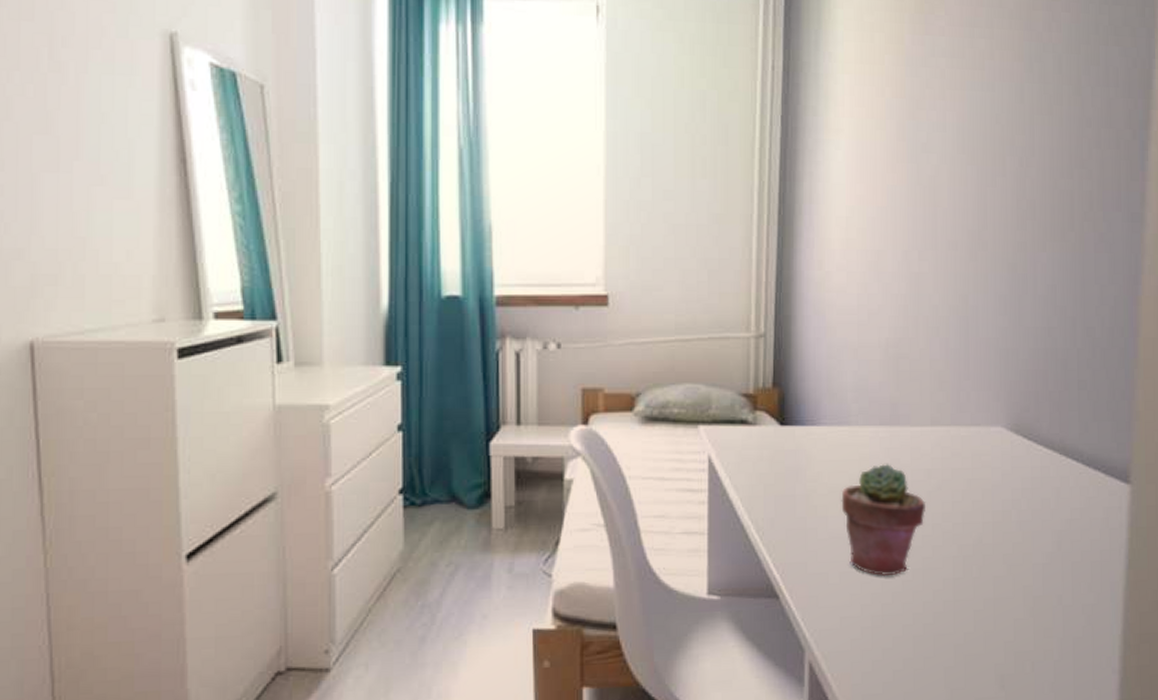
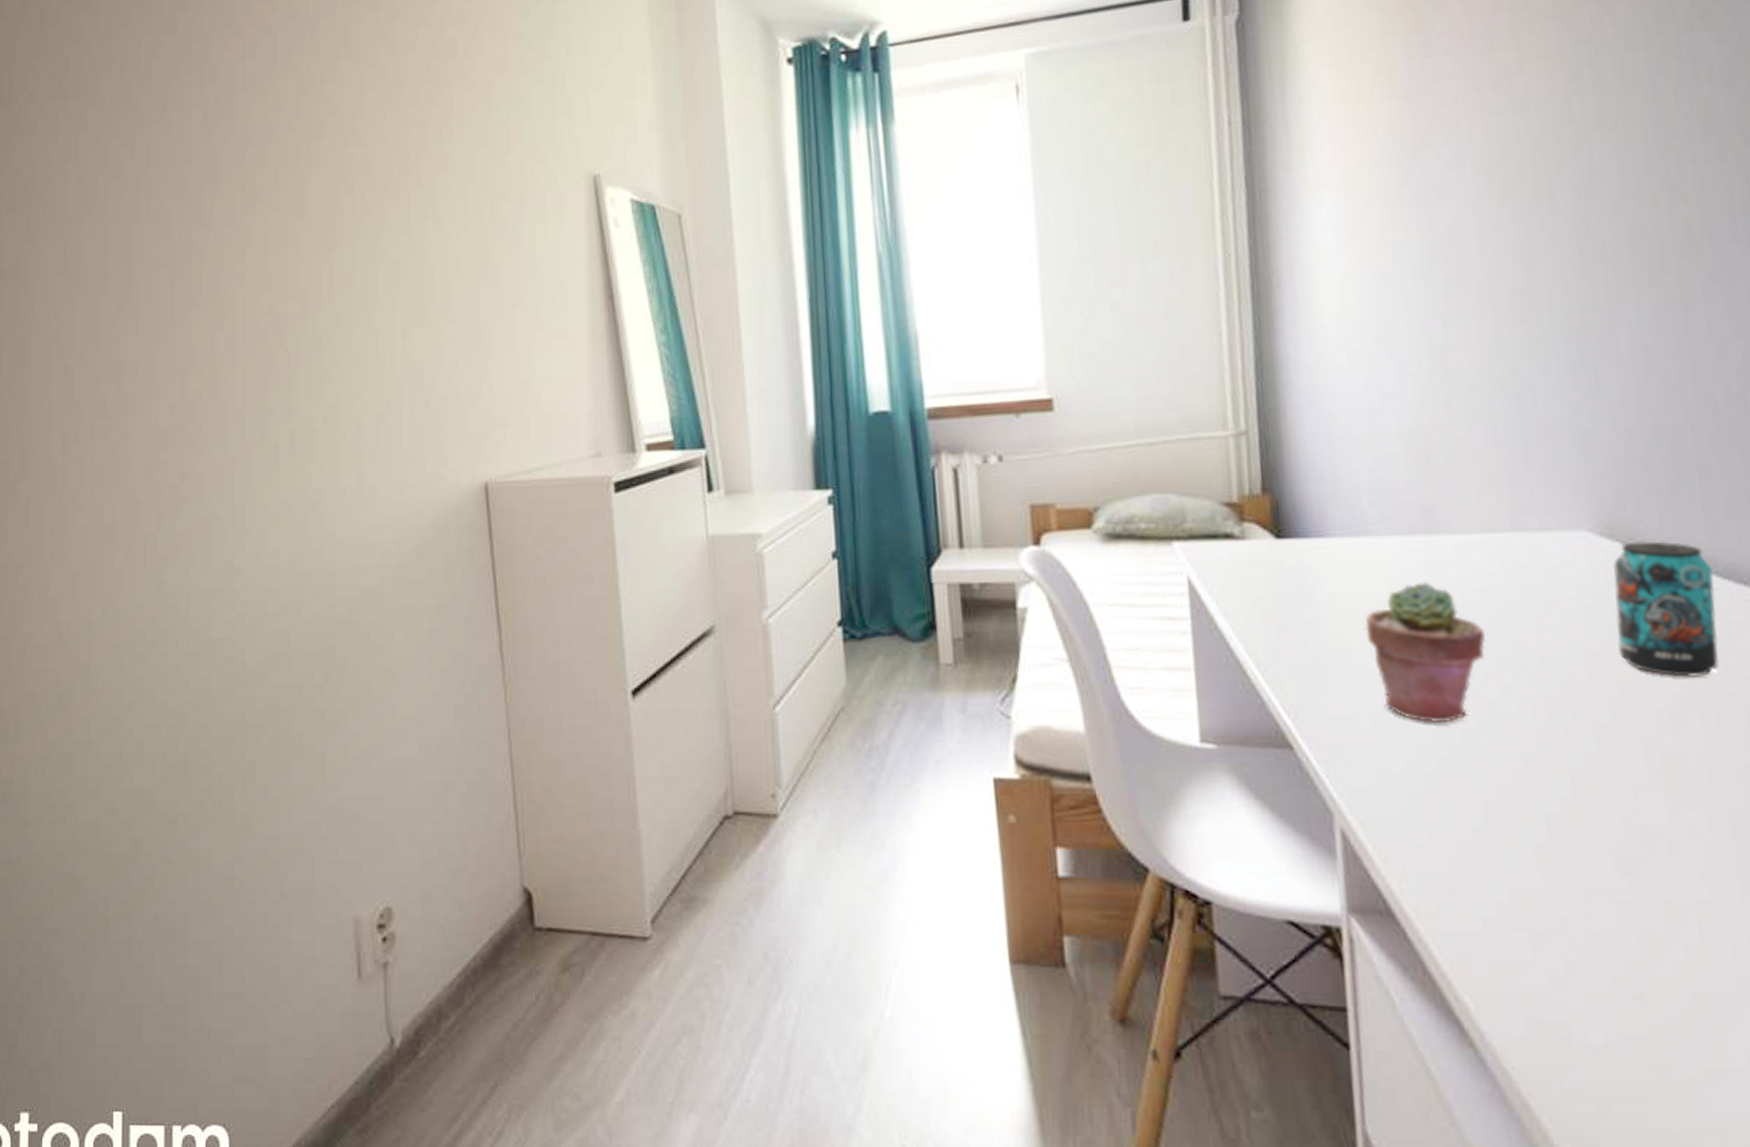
beverage can: none [1014,436,1080,539] -> present [1613,541,1720,678]

